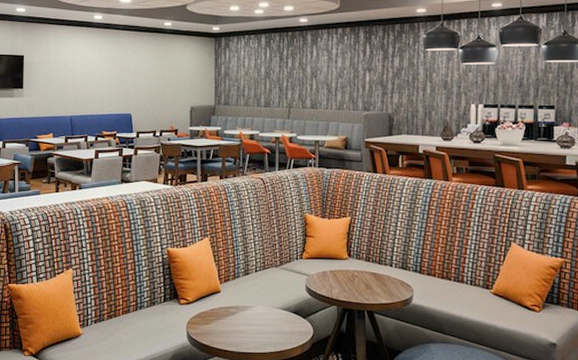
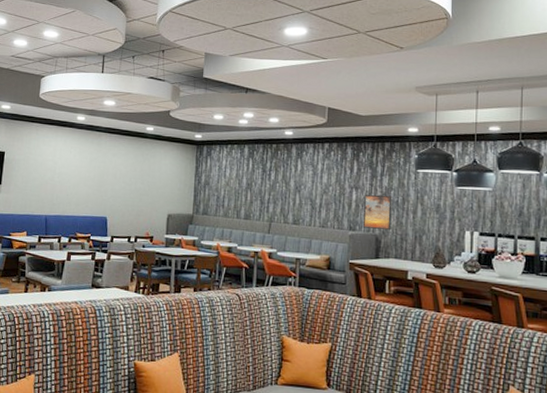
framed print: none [376,75,403,109] -> present [362,194,392,231]

